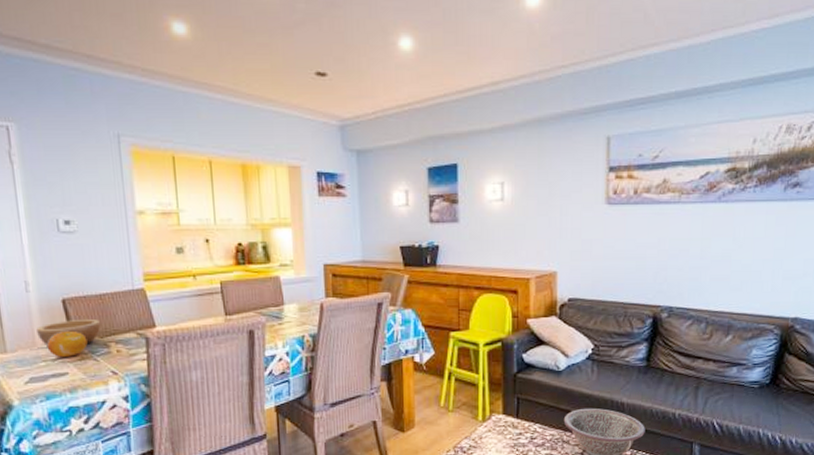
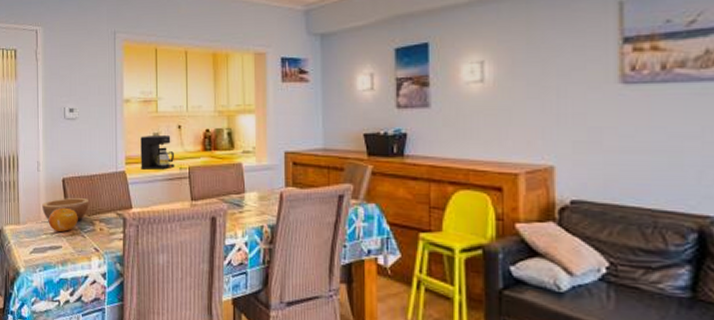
coffee maker: none [160,250,205,287] -> present [140,136,175,171]

